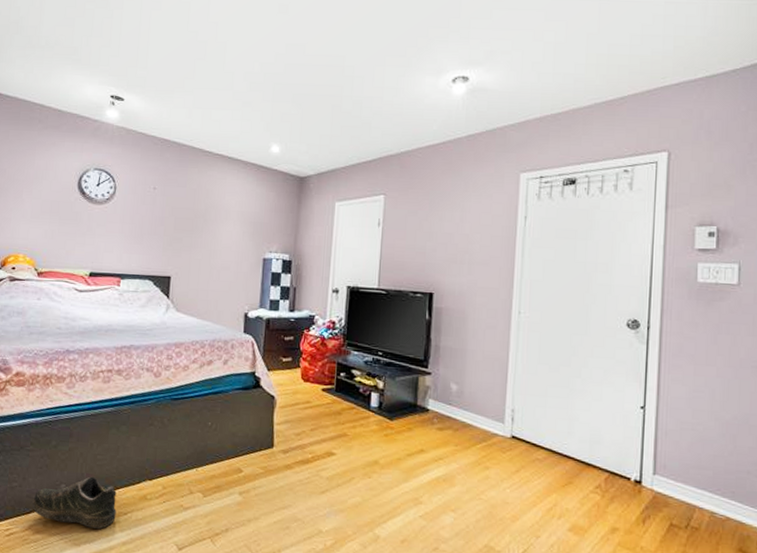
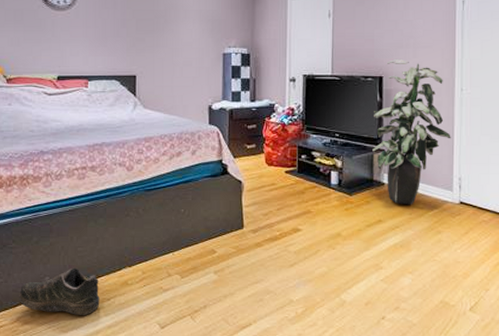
indoor plant: none [418,275,505,436] -> present [372,59,451,205]

